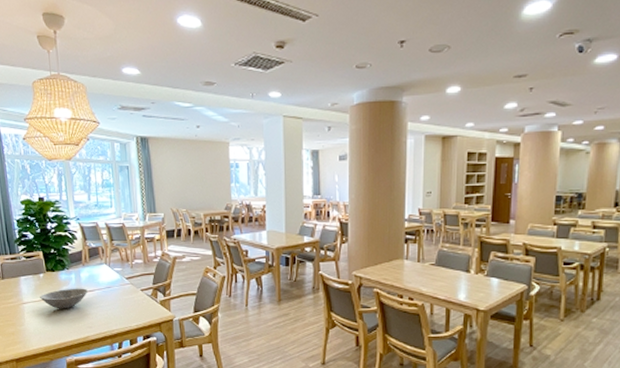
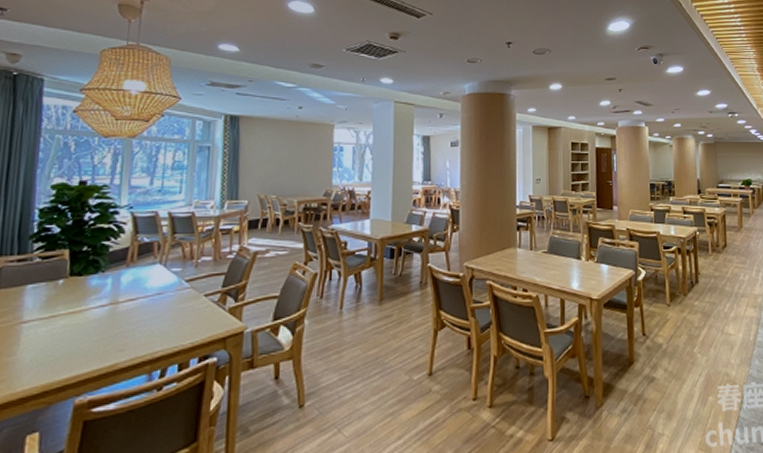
bowl: present [40,288,89,309] -> none [51,296,129,328]

